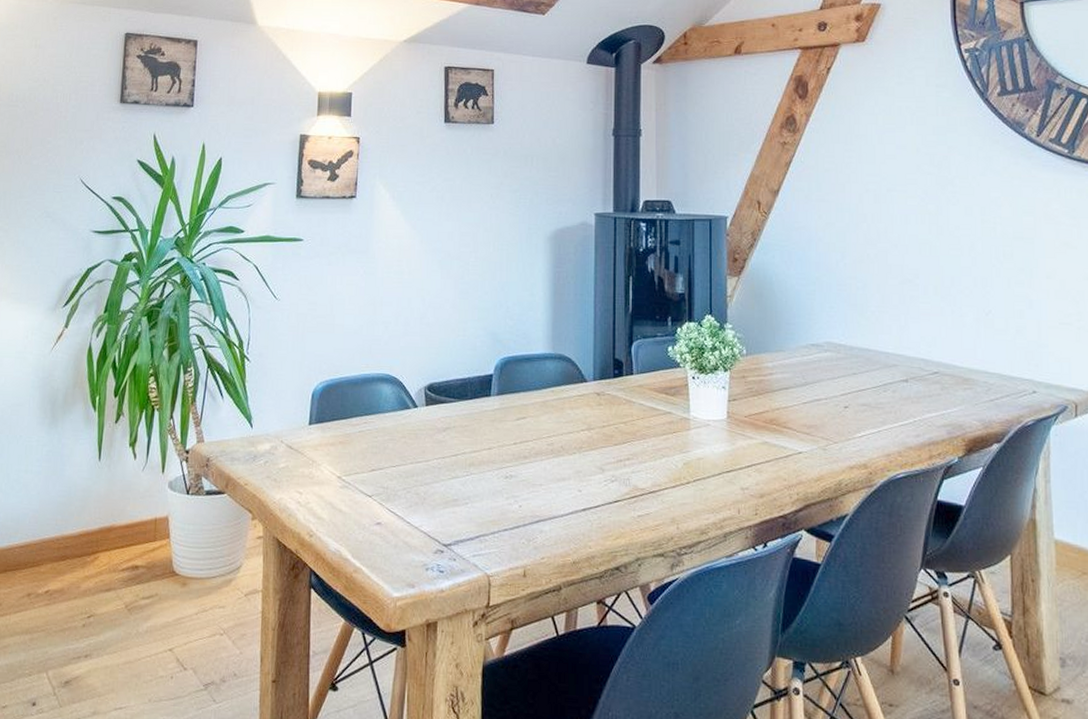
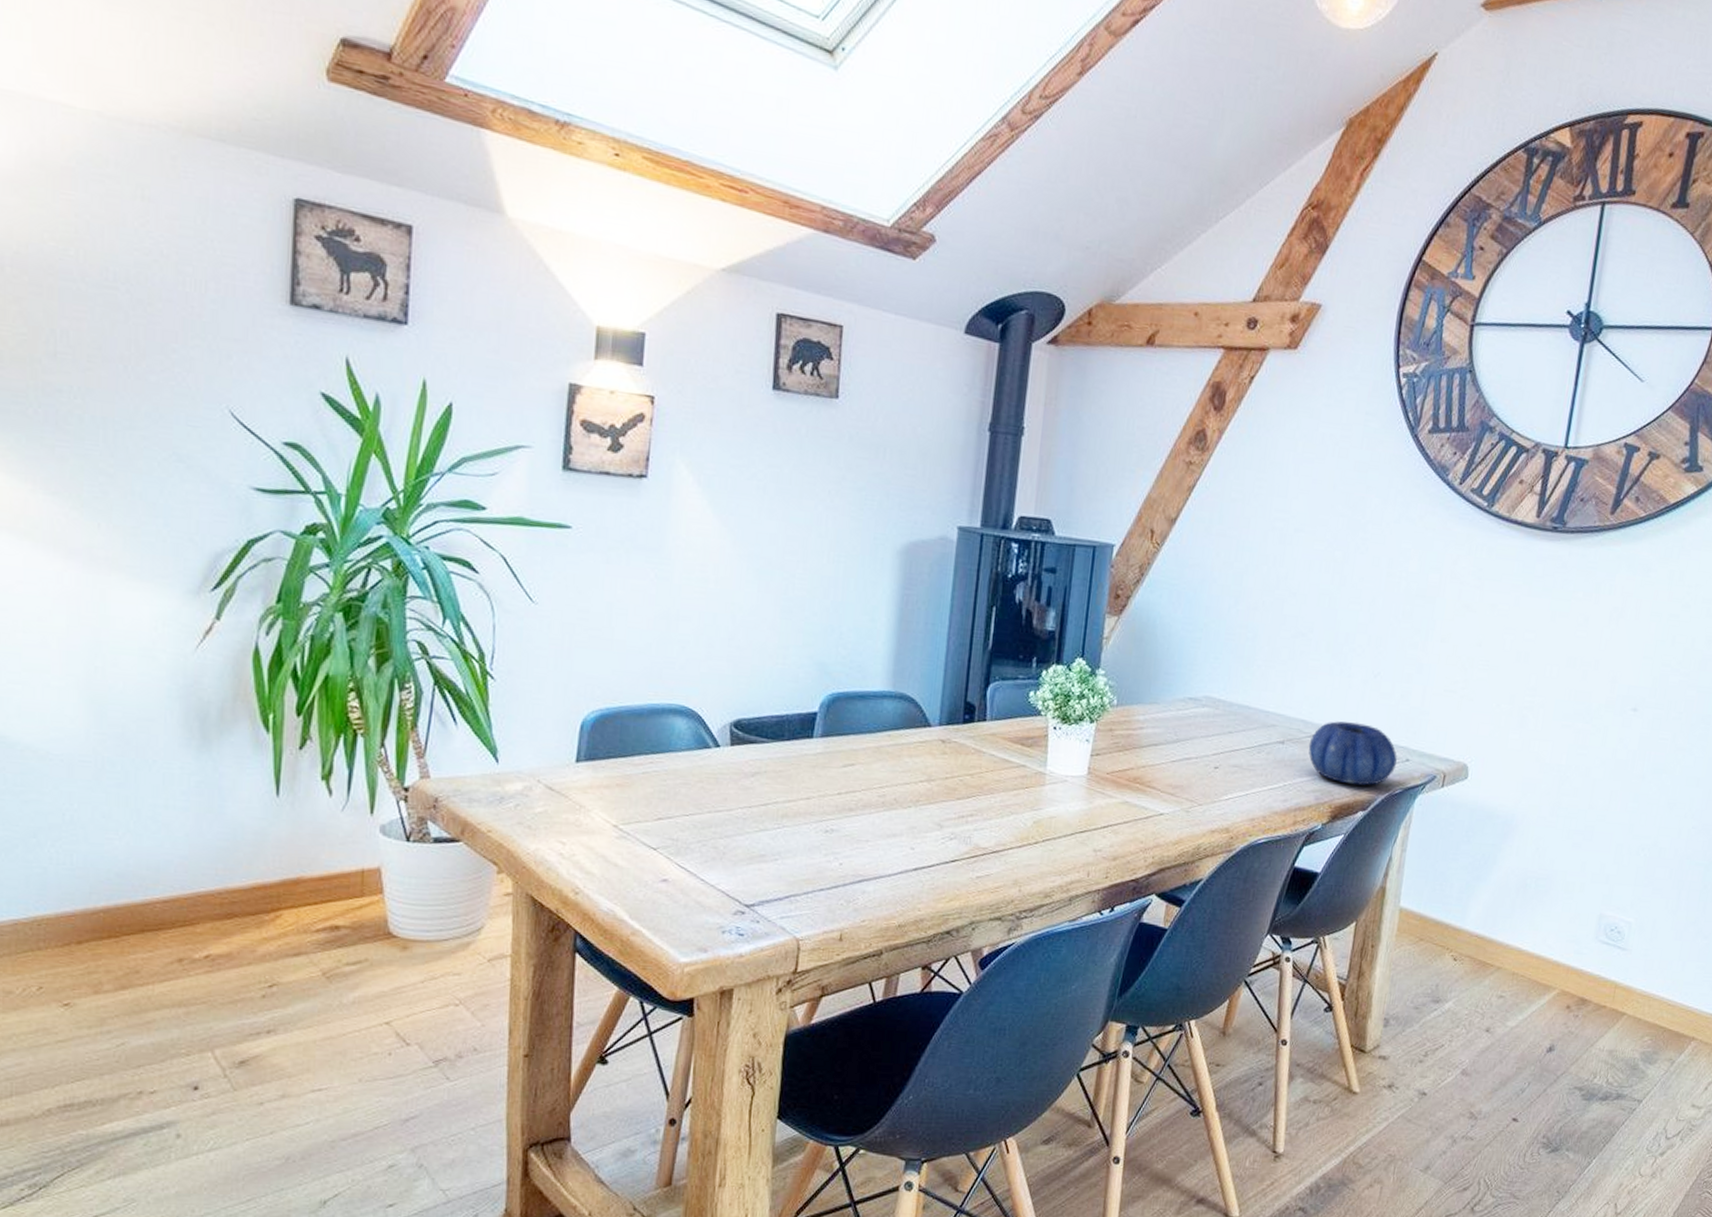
decorative bowl: none [932,358,1023,419] -> present [1308,721,1397,786]

